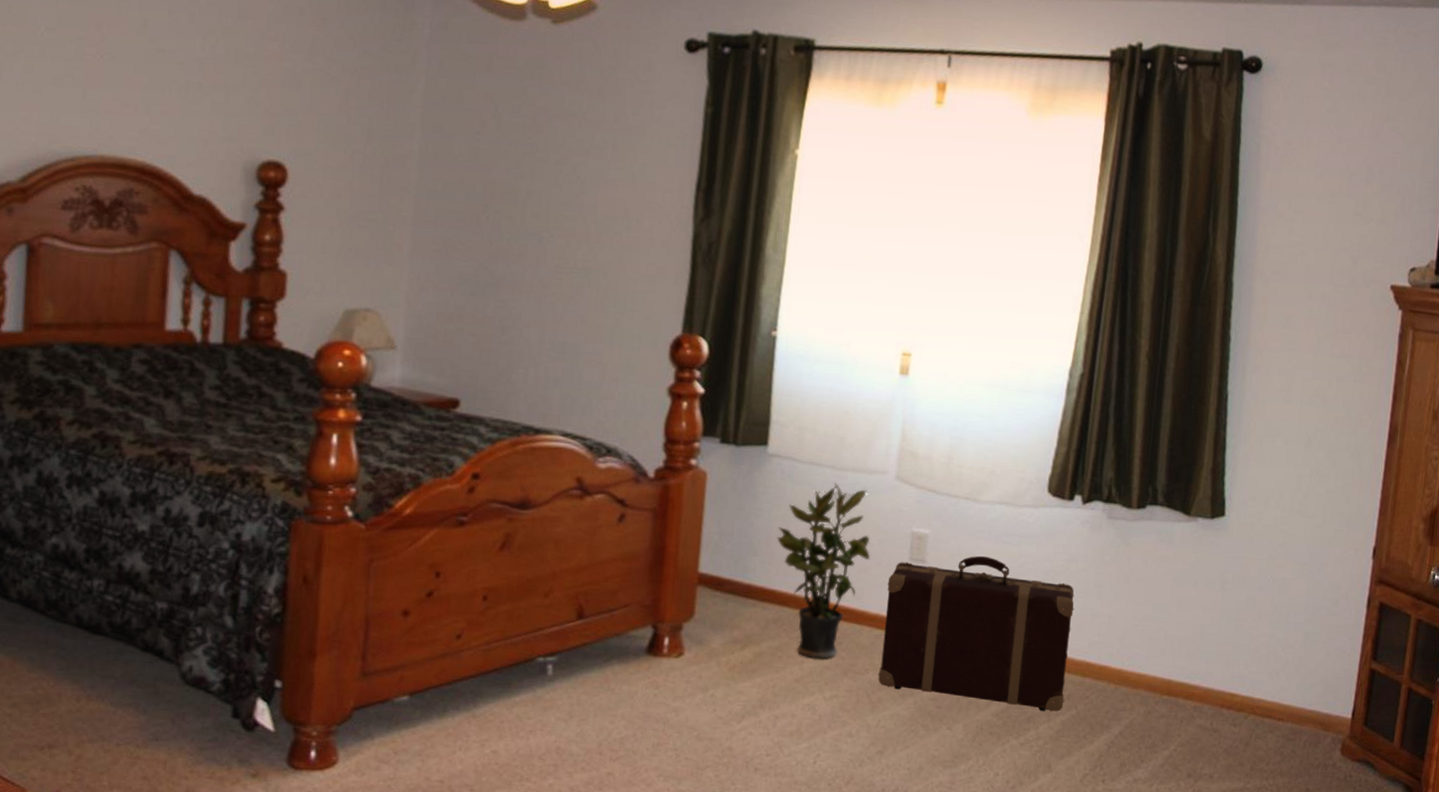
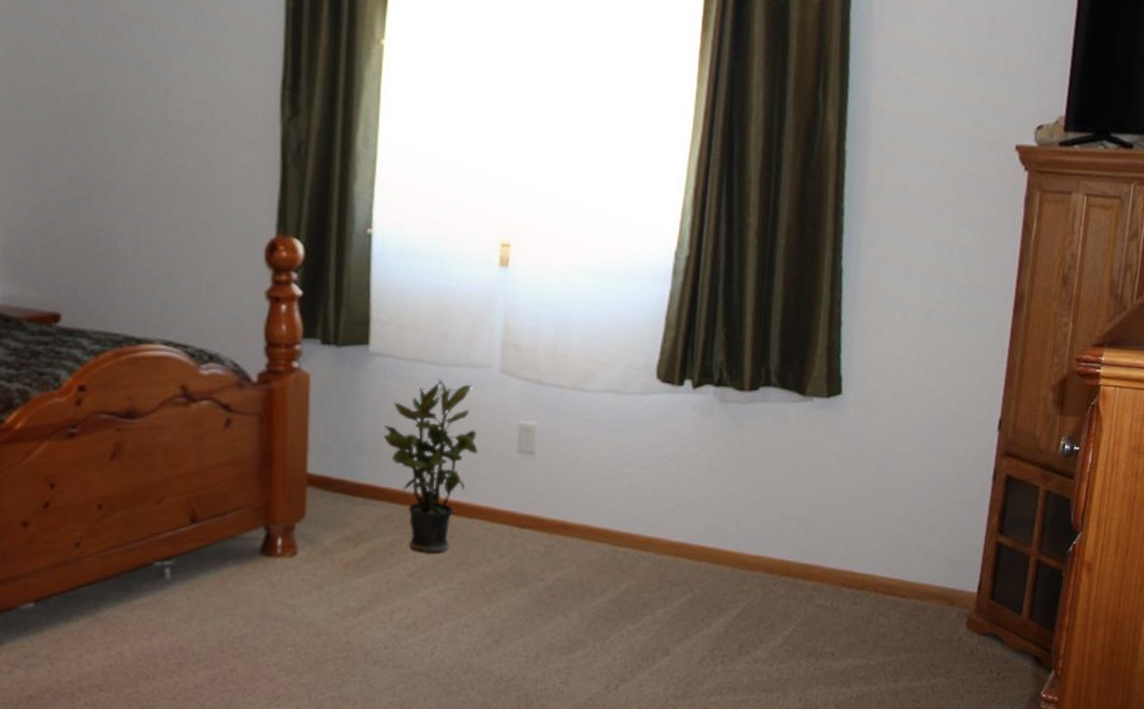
suitcase: present [878,555,1074,712] -> none [491,445,688,596]

